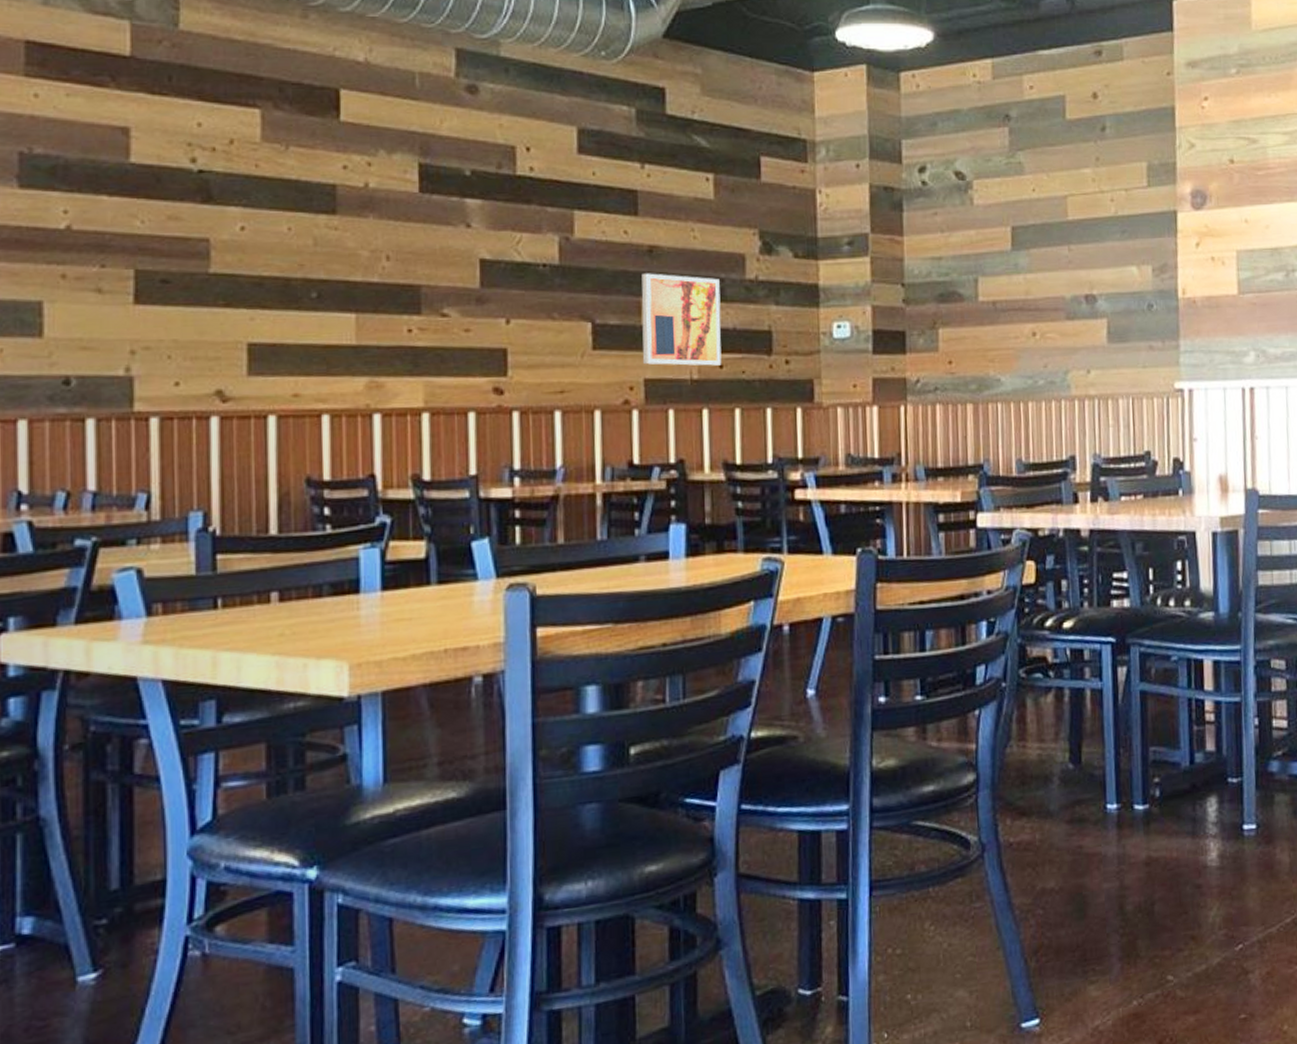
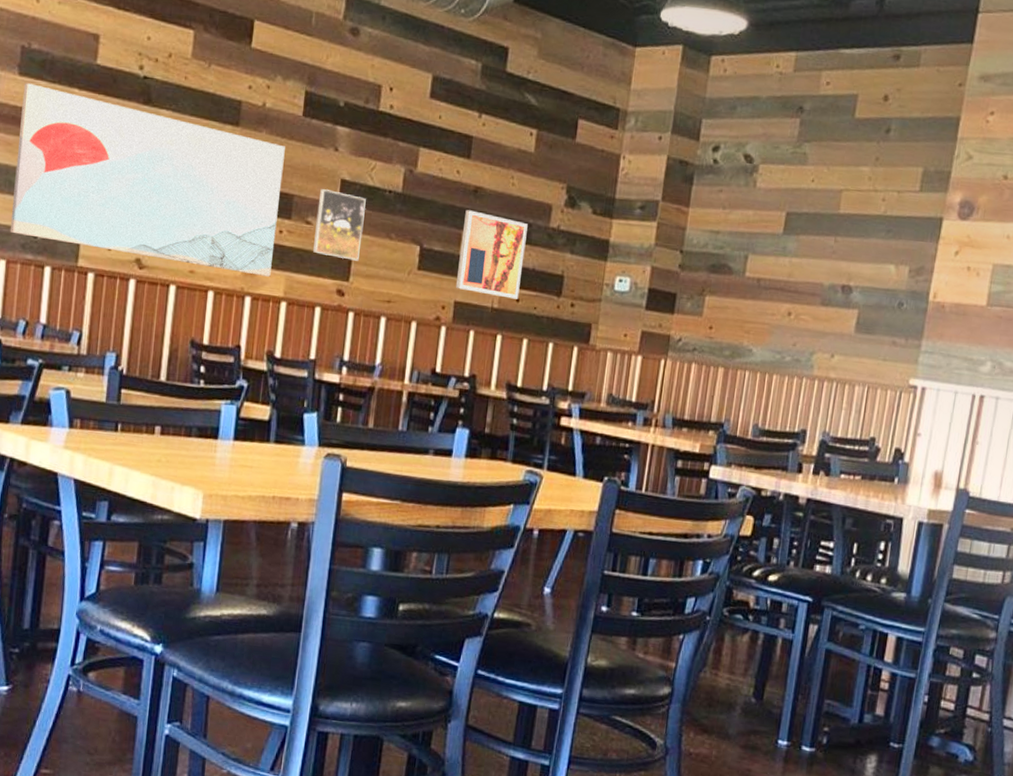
wall art: none [28,196,404,387] -> present [9,83,285,277]
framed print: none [453,273,517,351] -> present [312,189,366,261]

